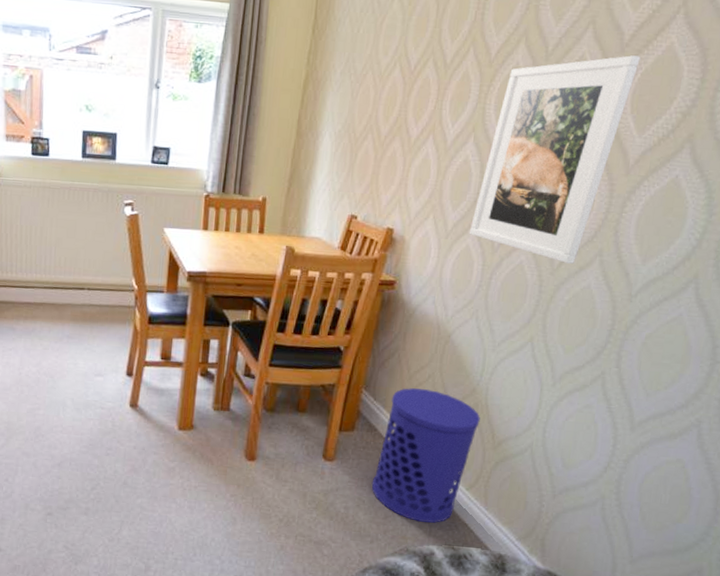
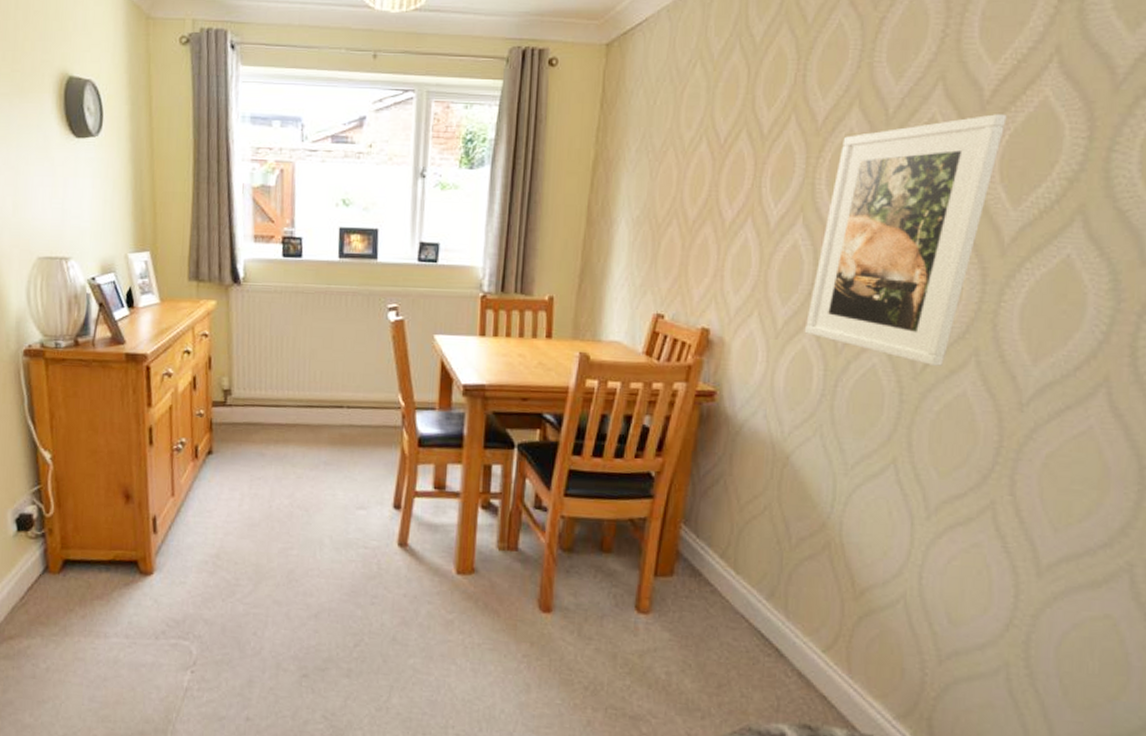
waste bin: present [371,388,480,523] -> none [699,522,834,695]

